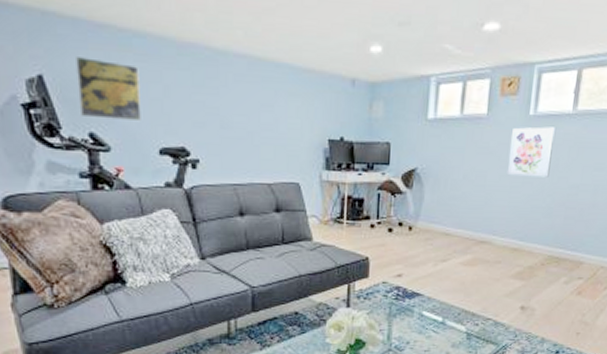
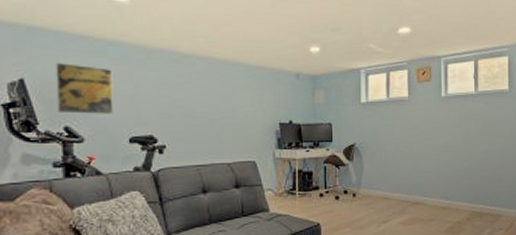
wall art: present [506,127,555,178] -> none [429,105,464,146]

